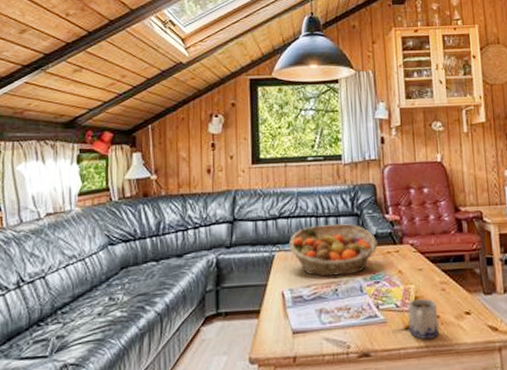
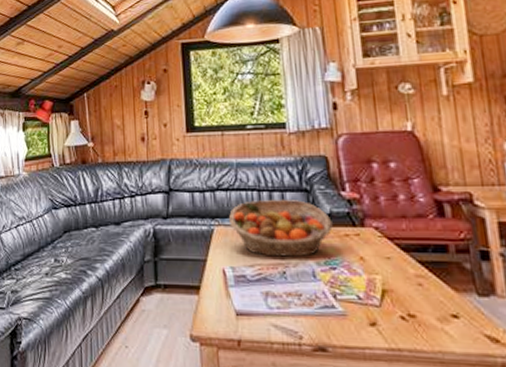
mug: present [408,298,440,340] -> none [373,291,417,342]

